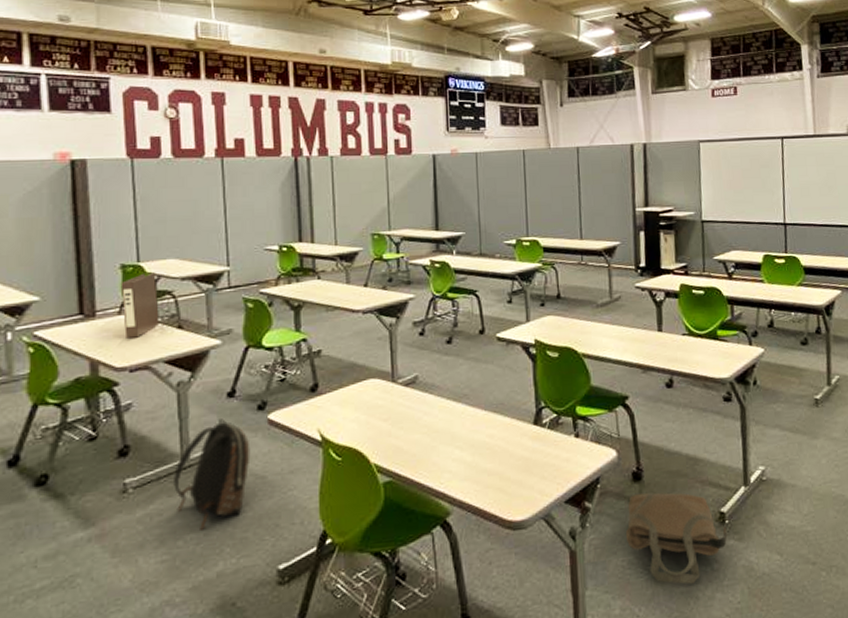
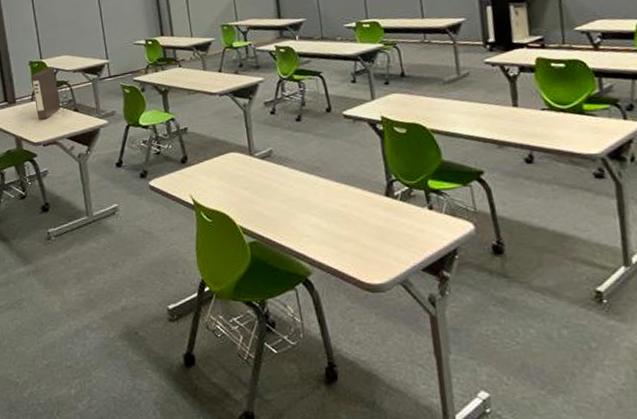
backpack: present [172,419,251,530] -> none [82,184,139,272]
tote bag: present [625,492,728,584] -> none [488,267,607,360]

